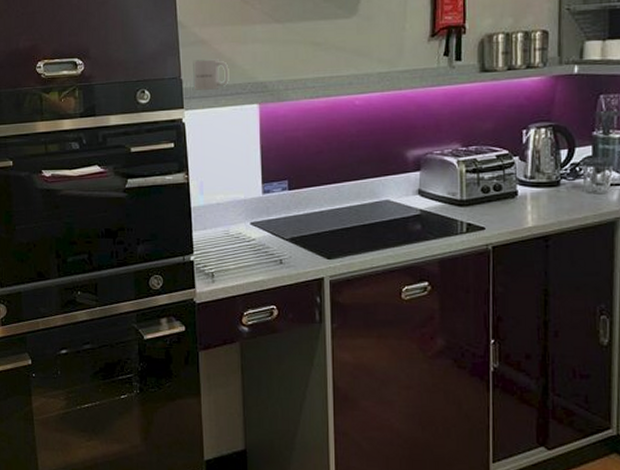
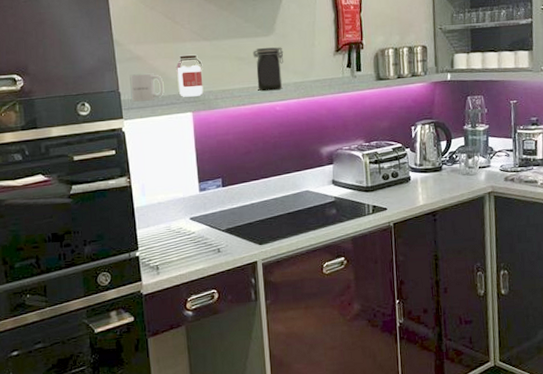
jar: none [244,39,273,87] -> present [176,55,203,97]
jar: none [331,31,368,82] -> present [253,47,284,92]

